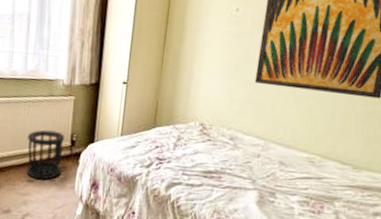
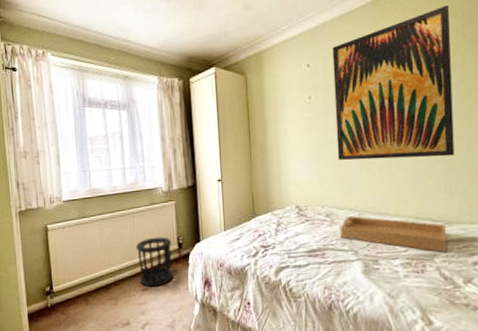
serving tray: none [241,143,355,199] -> present [340,216,448,253]

